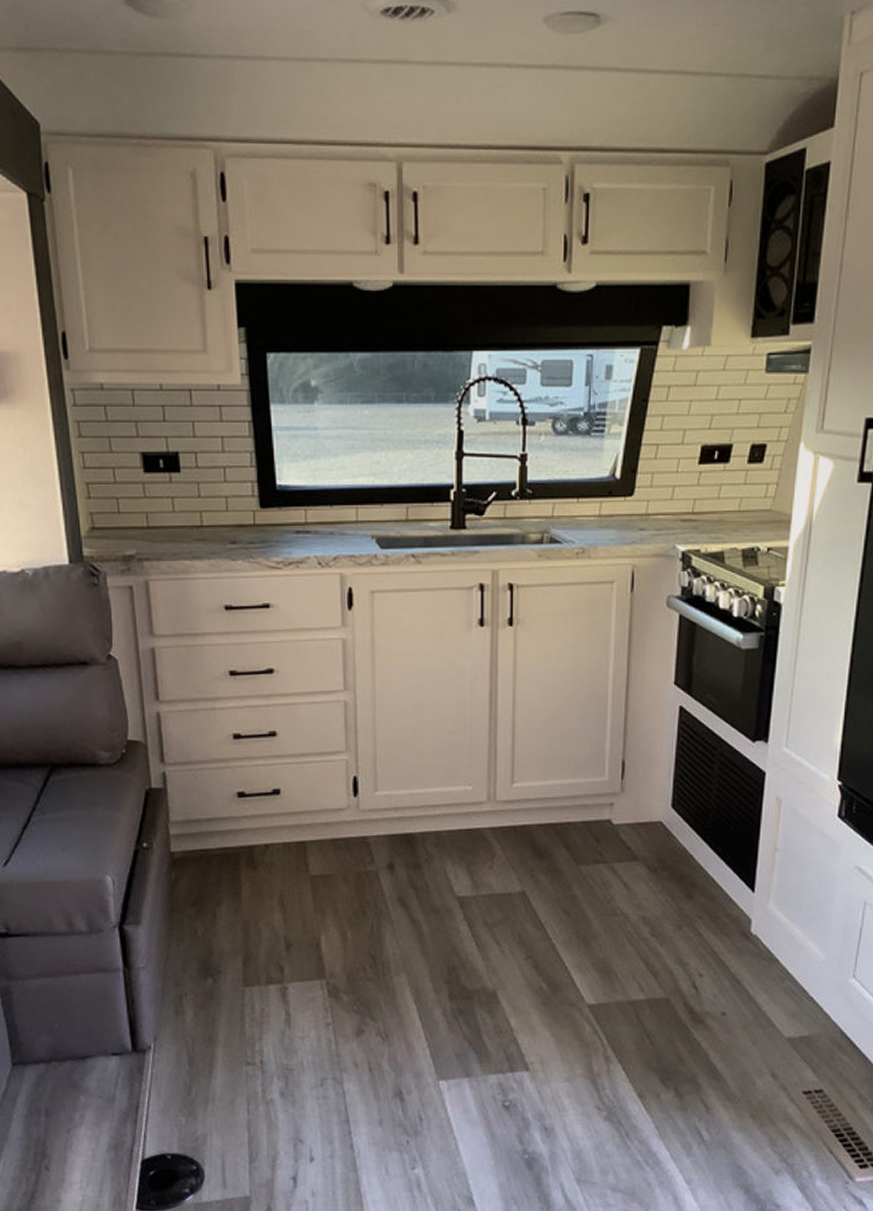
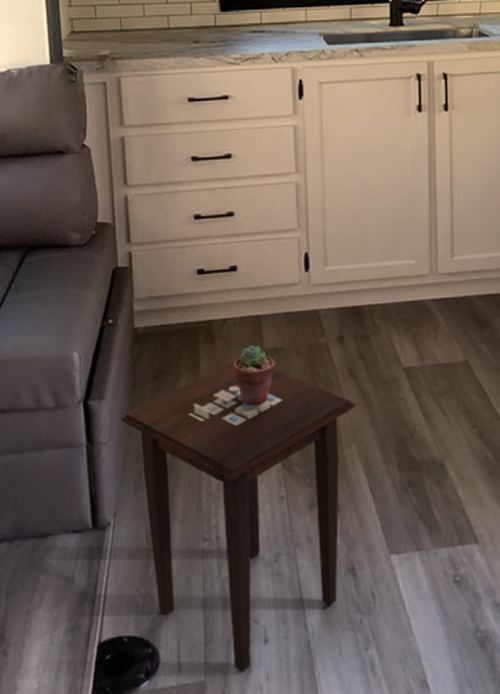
side table: none [159,887,406,1189] -> present [121,361,356,673]
potted succulent: none [276,871,322,933] -> present [233,344,276,406]

